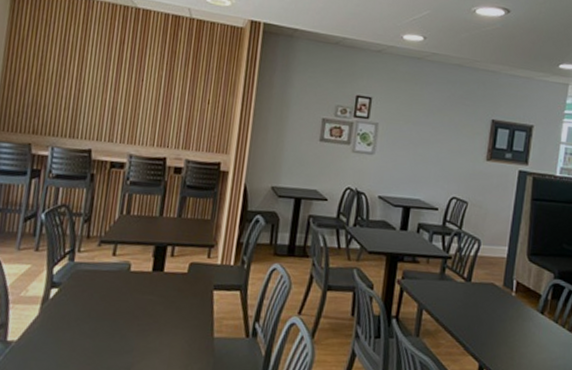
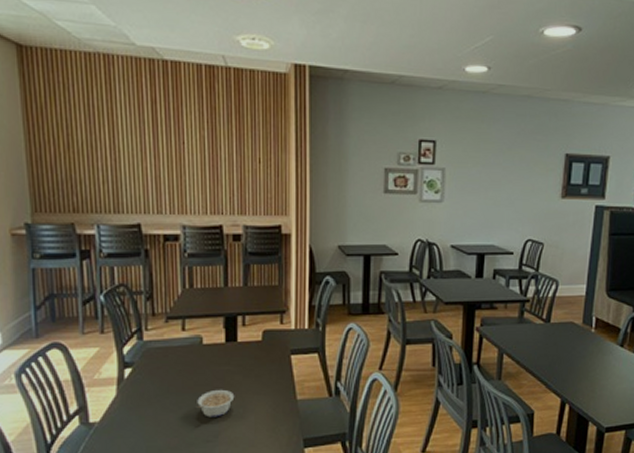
legume: none [114,318,153,348] -> present [197,389,235,417]

